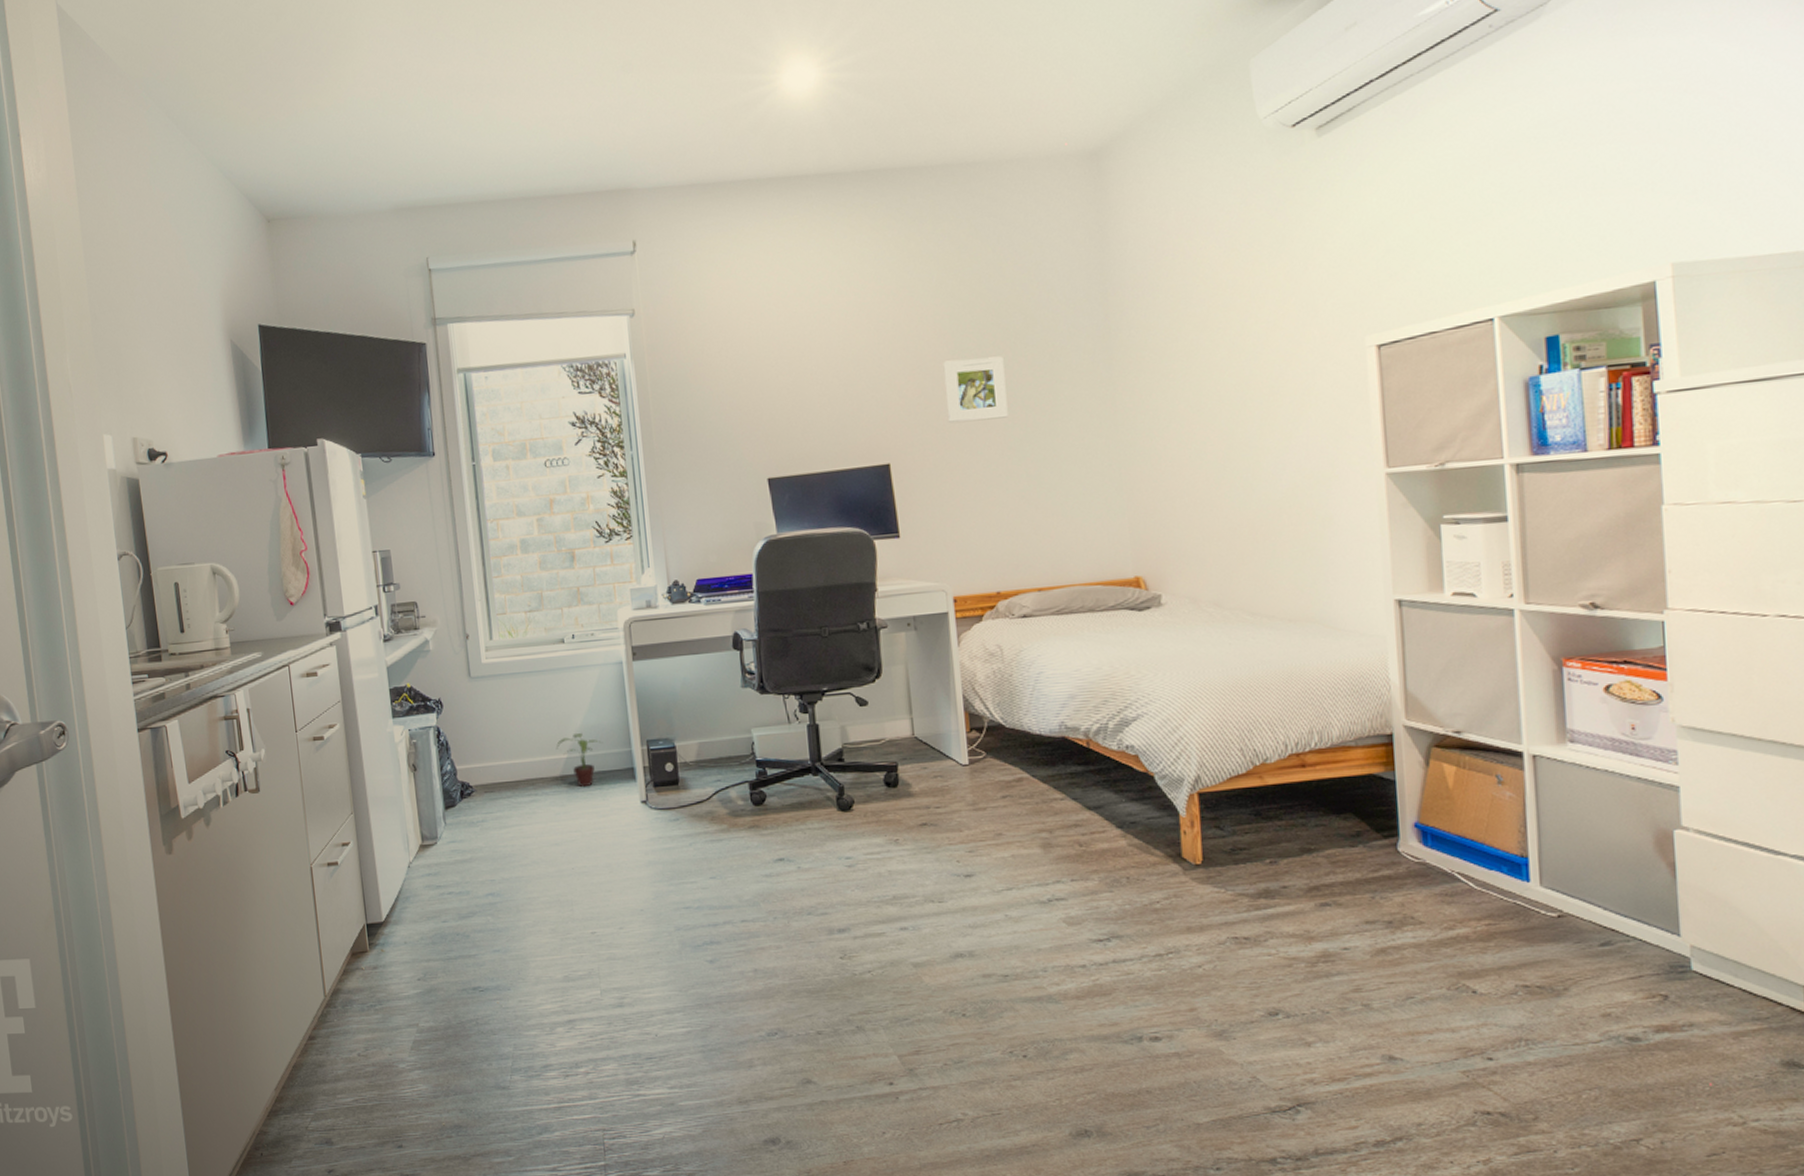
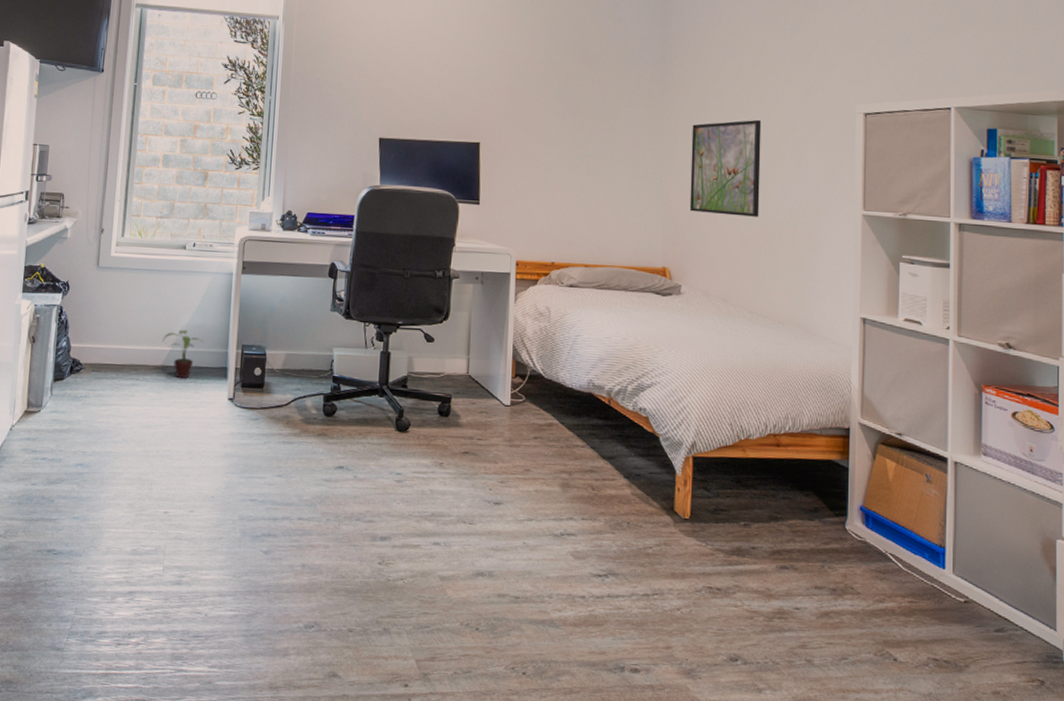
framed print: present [943,356,1008,423] -> none [531,67,581,121]
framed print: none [1153,376,1251,505] -> present [689,119,762,217]

